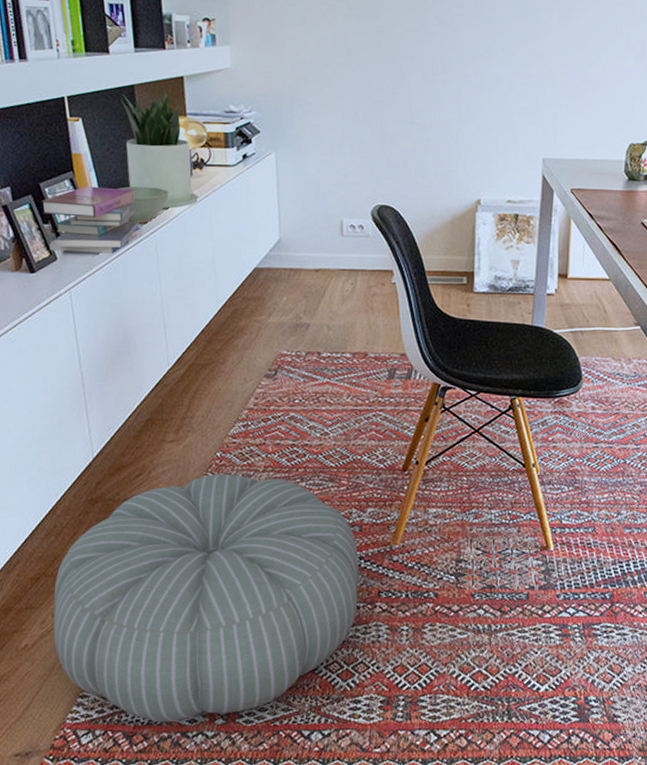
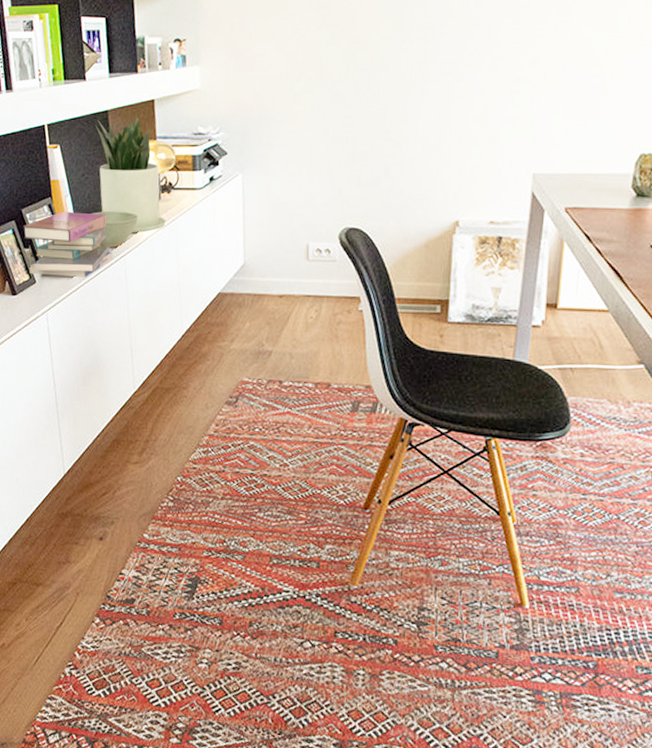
pouf: present [53,473,359,723] -> none [26,498,316,735]

